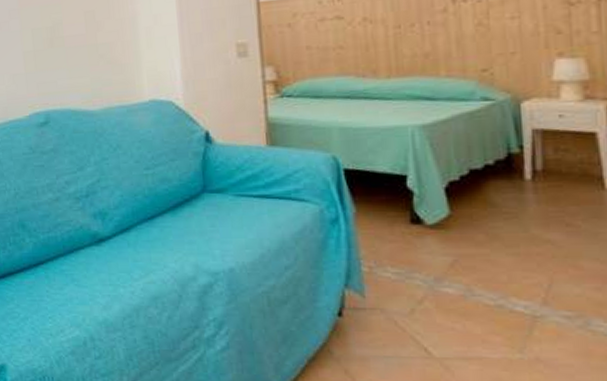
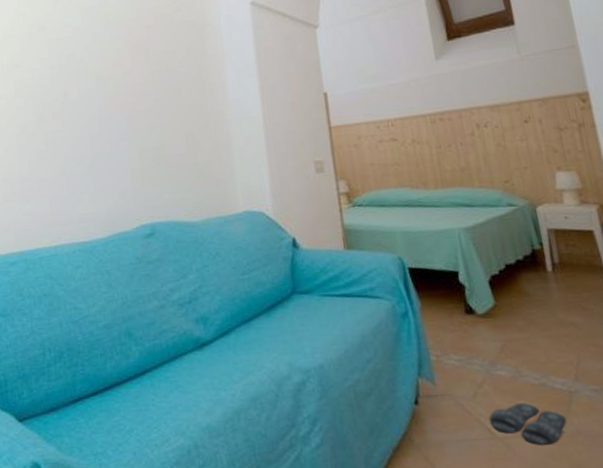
slippers: none [427,324,523,370] -> present [489,403,566,445]

